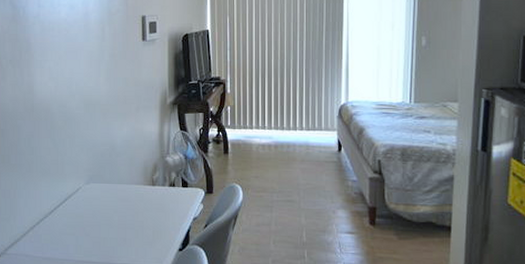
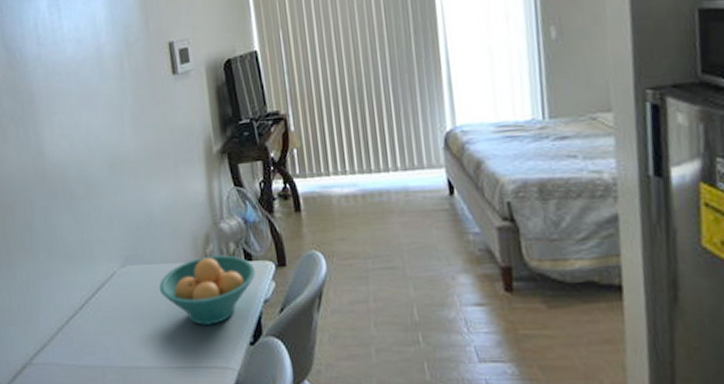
fruit bowl: none [113,181,190,234] -> present [158,255,256,325]

